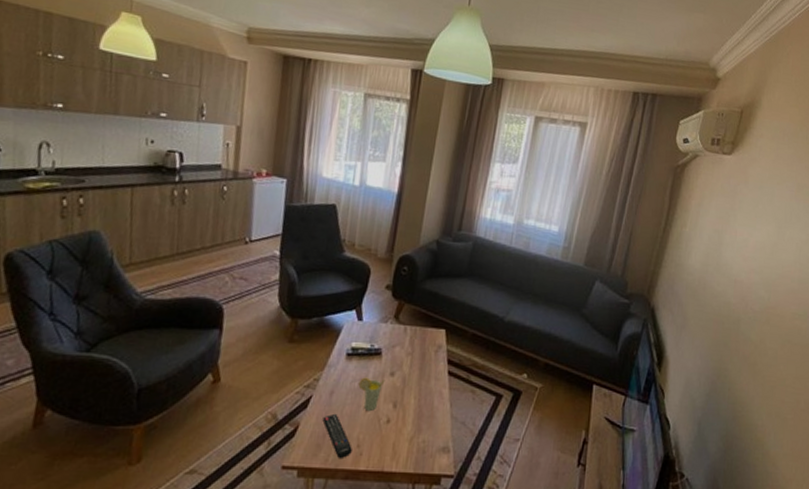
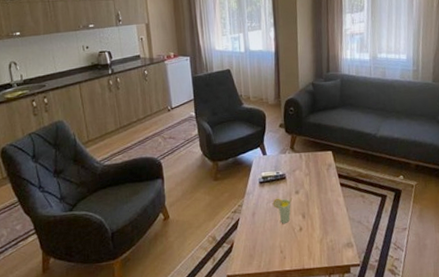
remote control: present [322,413,352,458] -> none [250,229,277,263]

